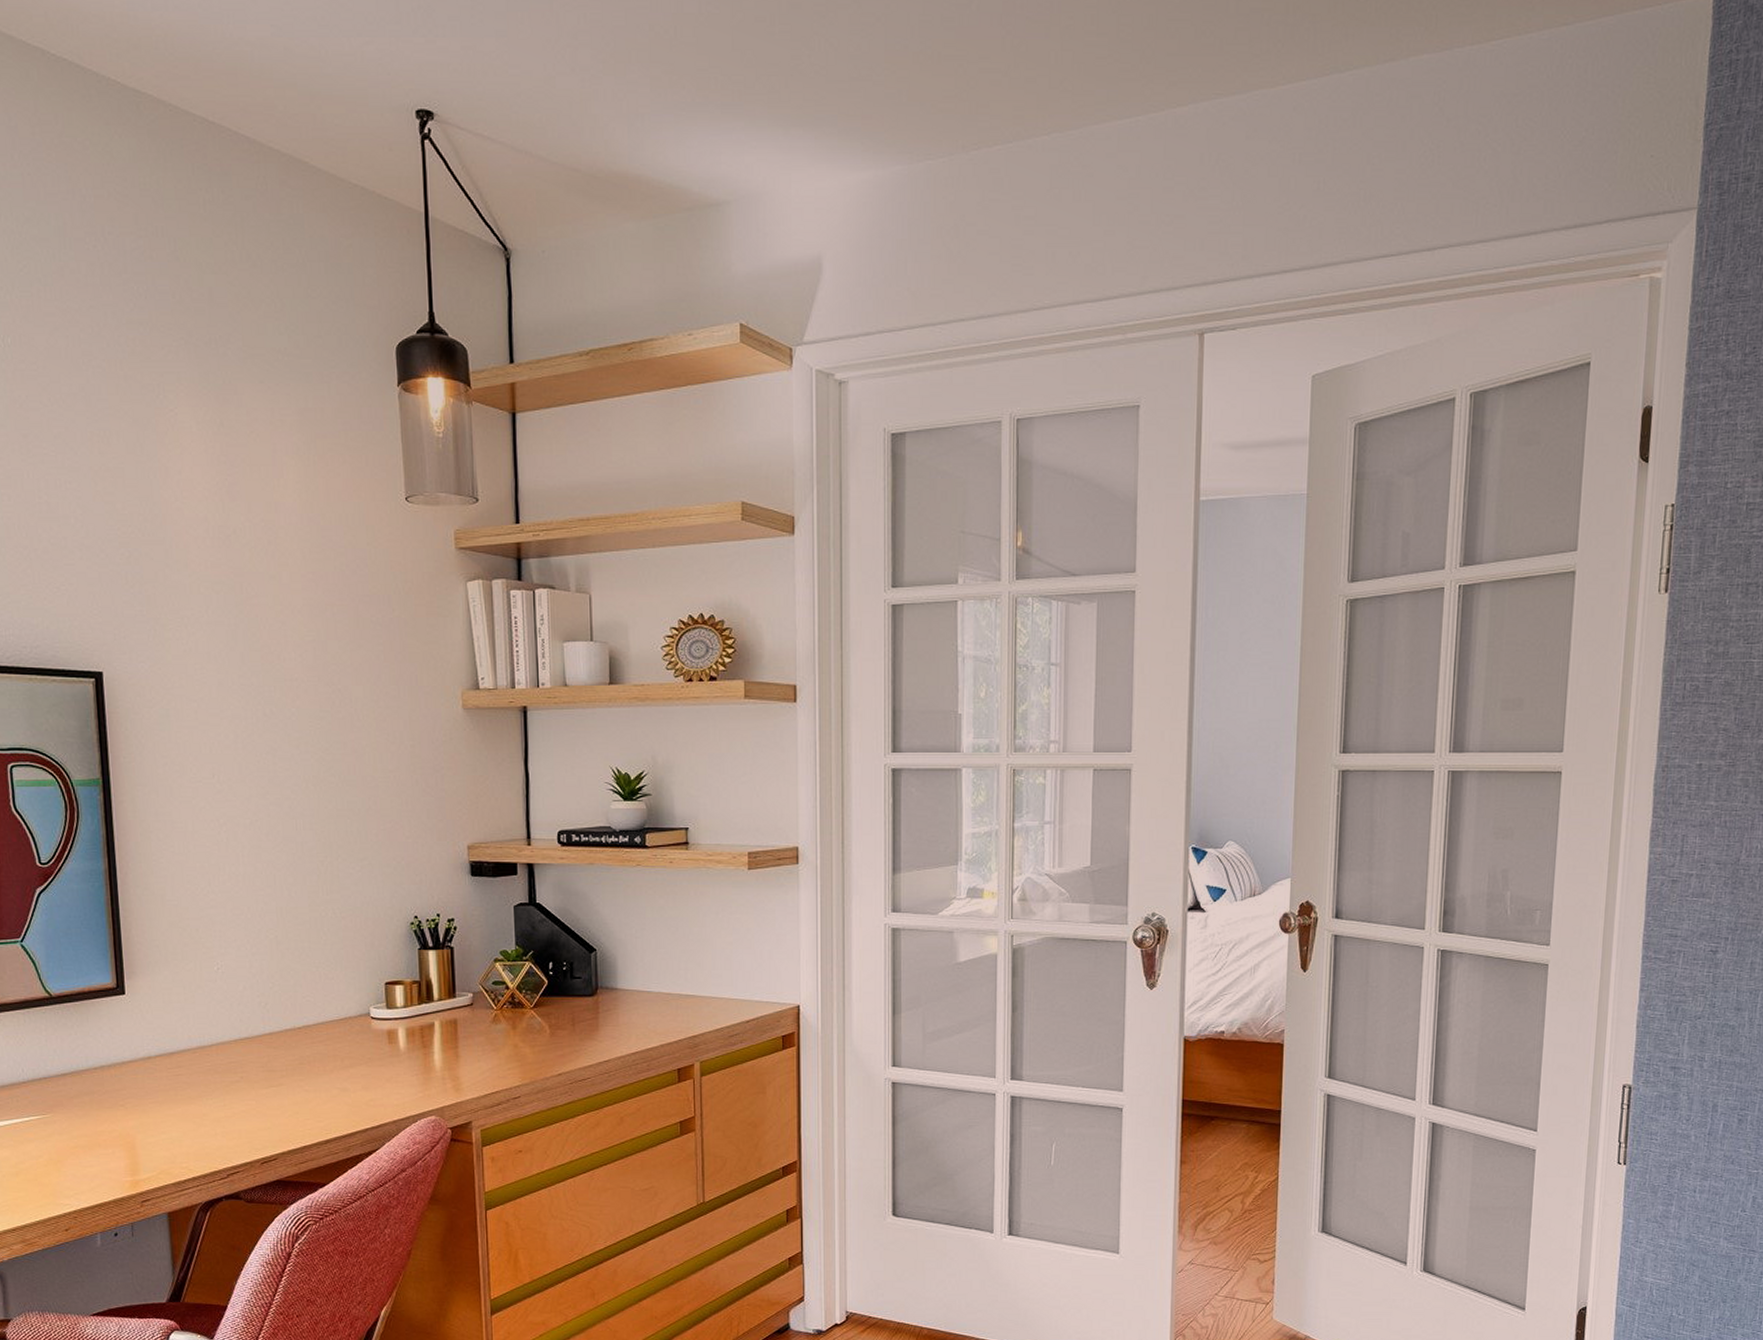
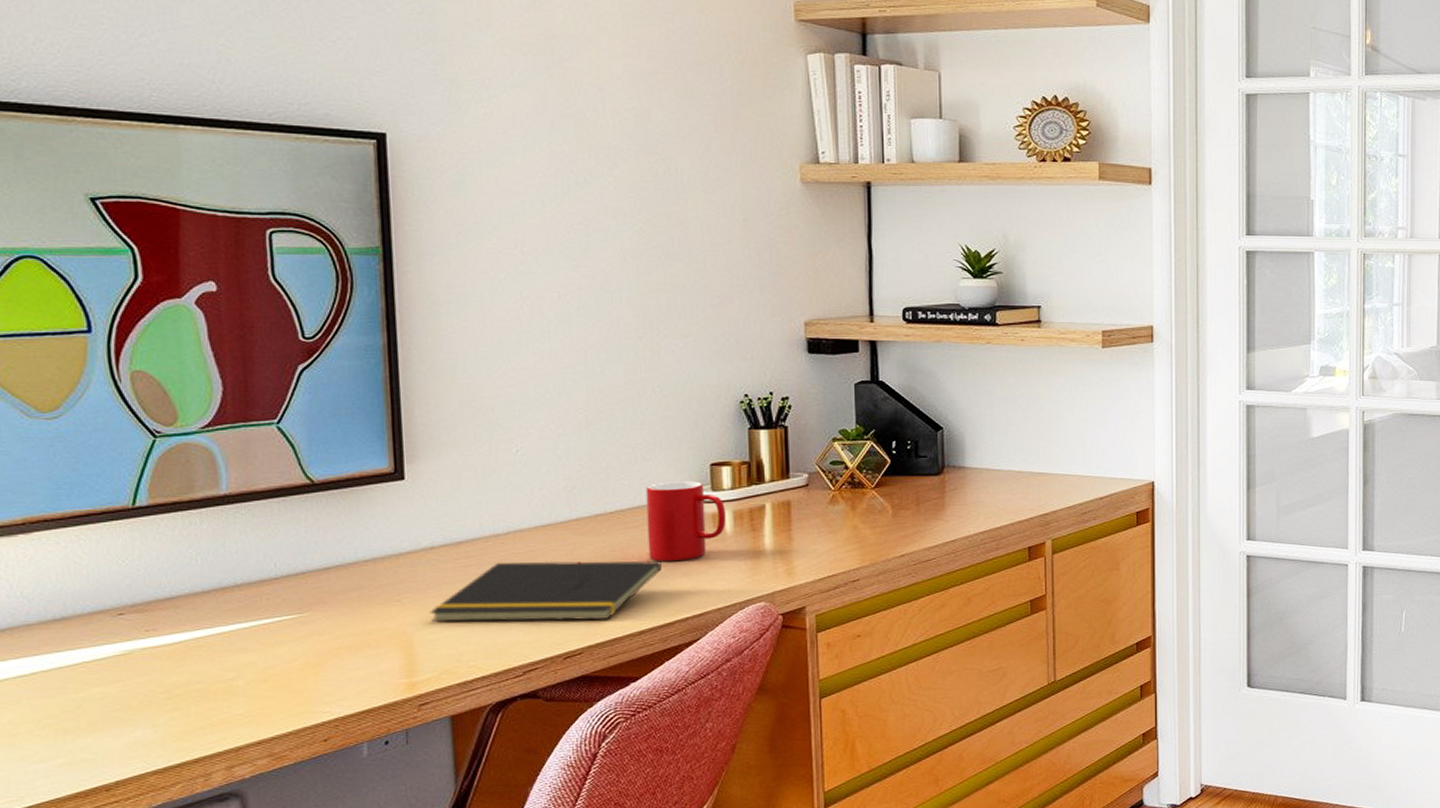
notepad: none [148,1072,345,1129] -> present [429,560,663,622]
cup: none [329,999,400,1076] -> present [646,481,727,562]

